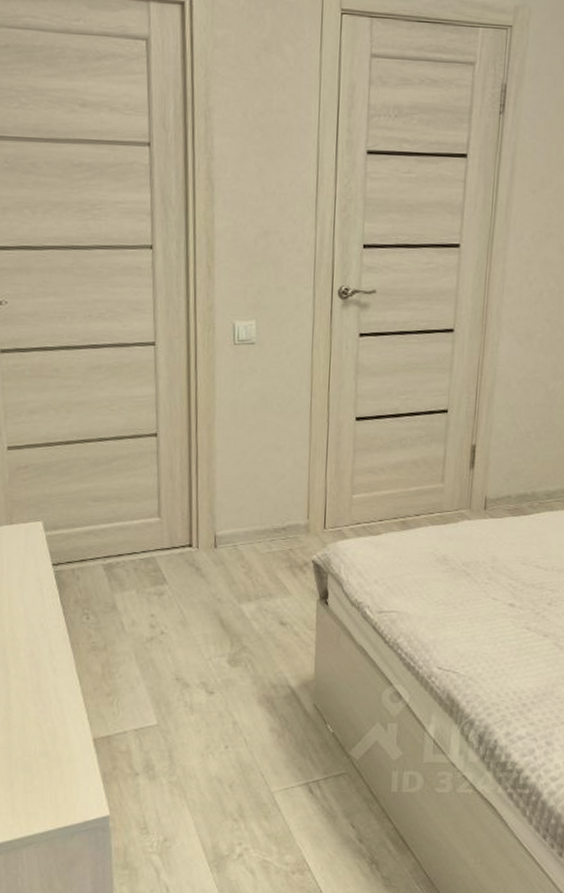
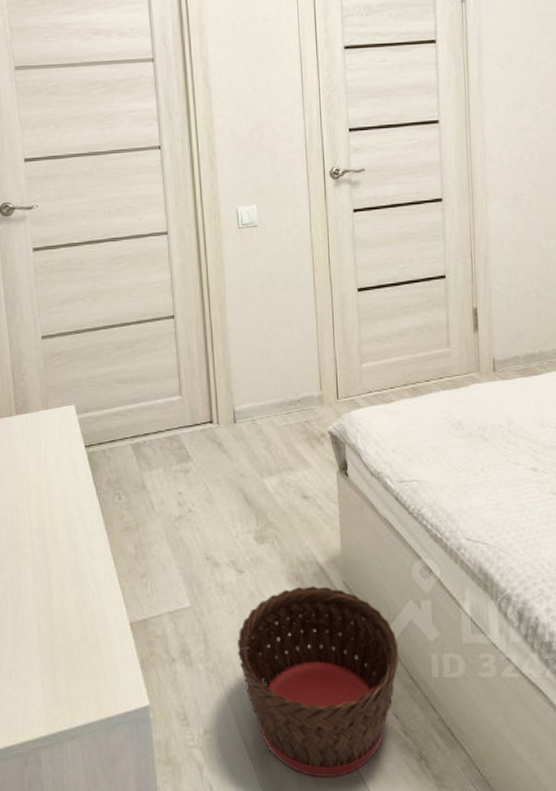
basket: none [202,708,362,880] -> present [237,586,399,778]

